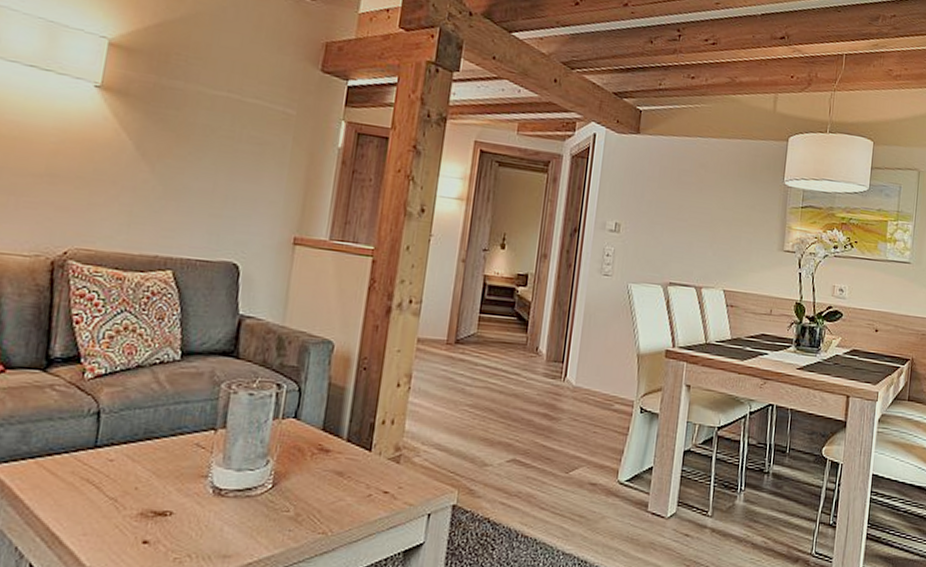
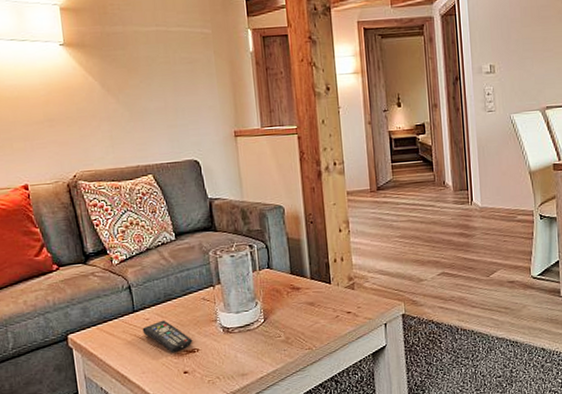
remote control: none [99,464,168,511] -> present [142,320,193,352]

